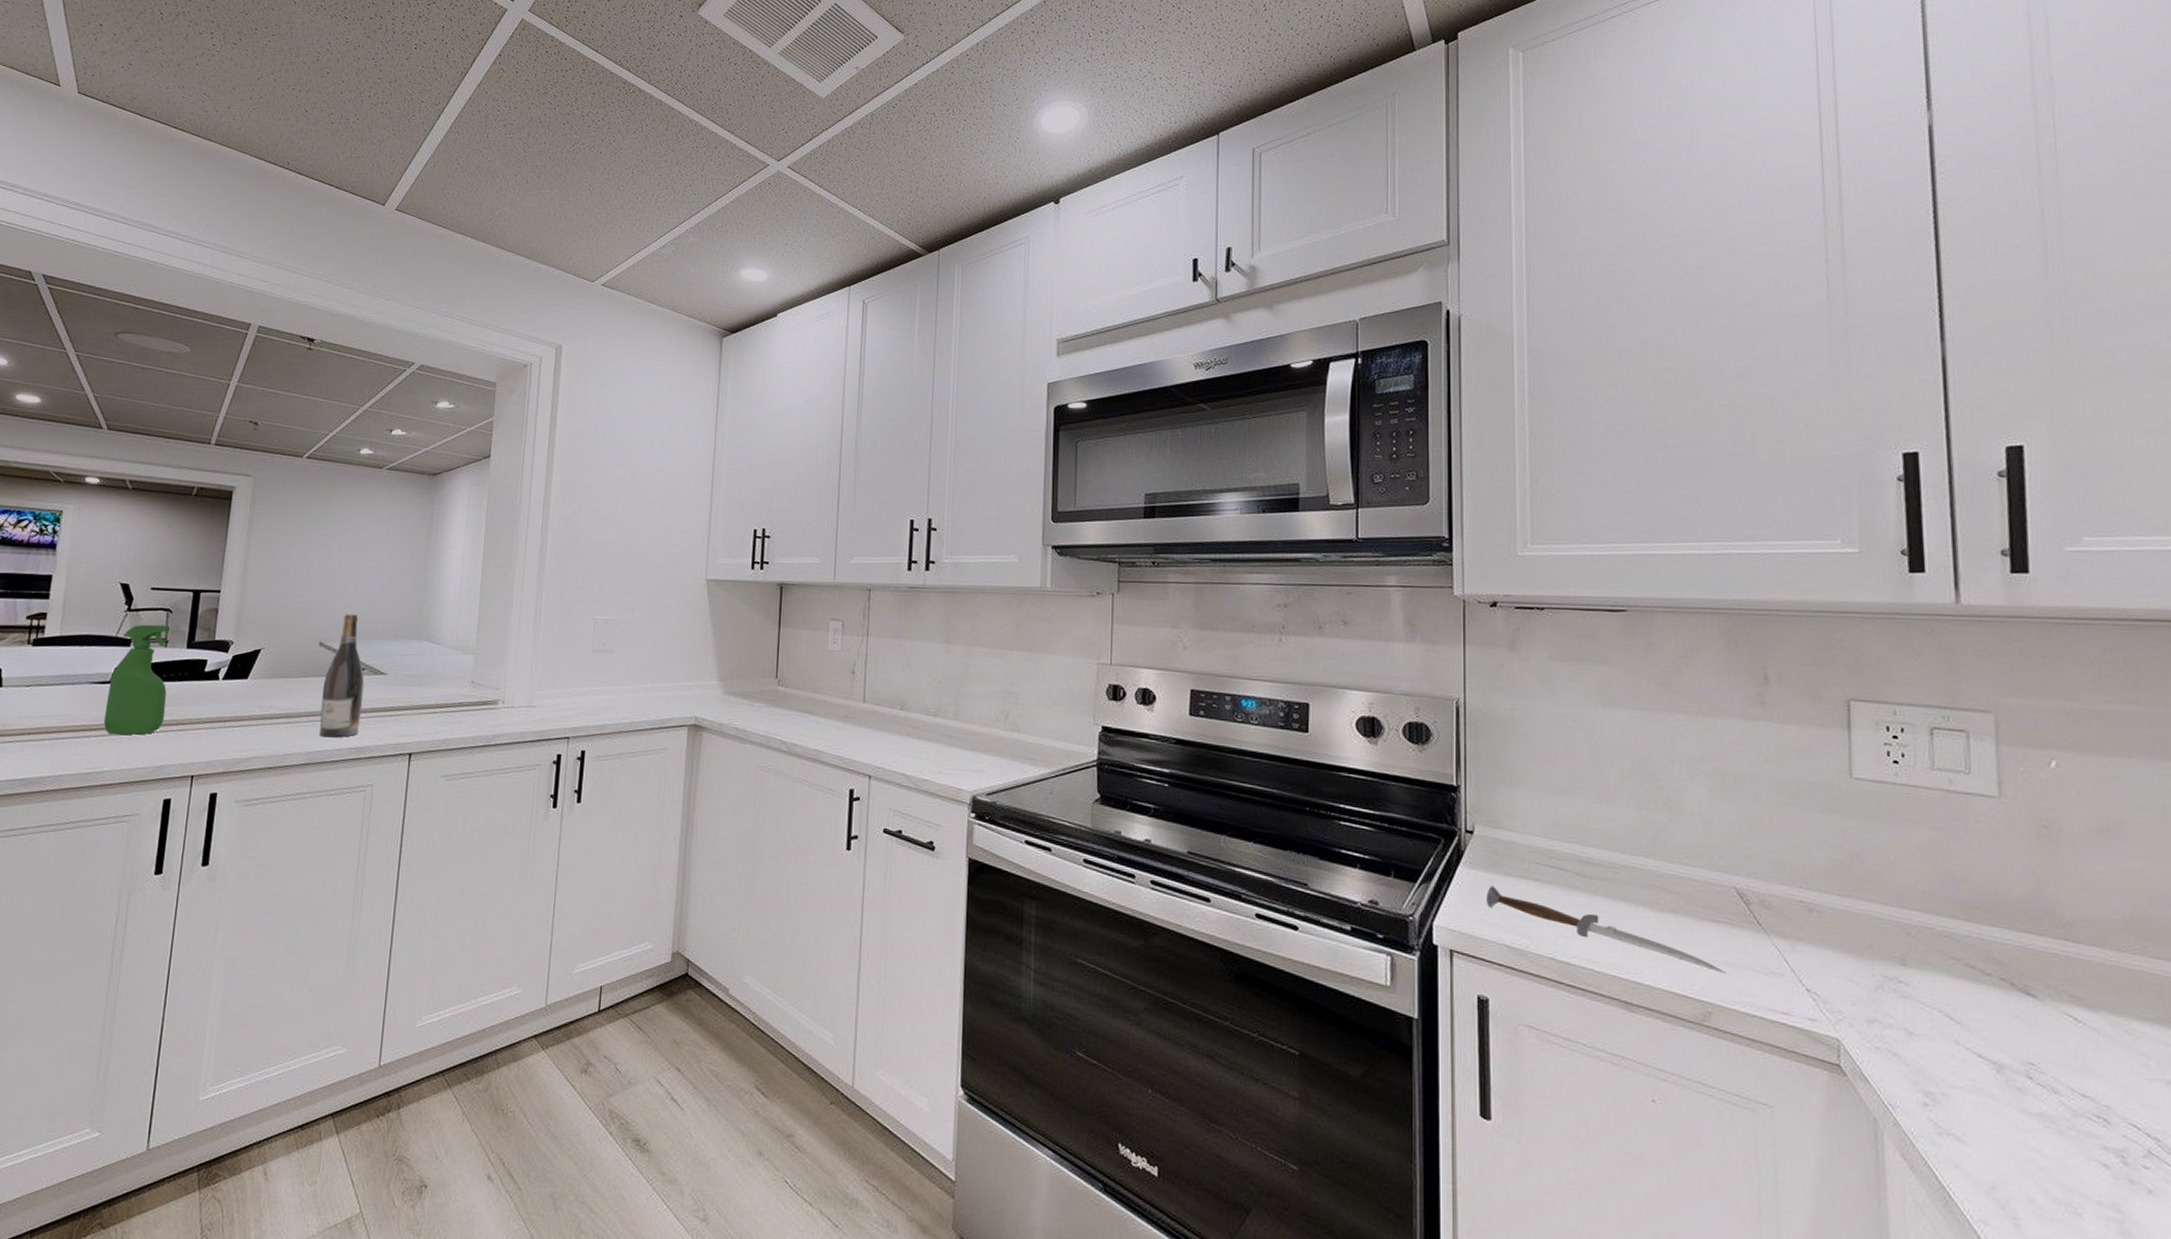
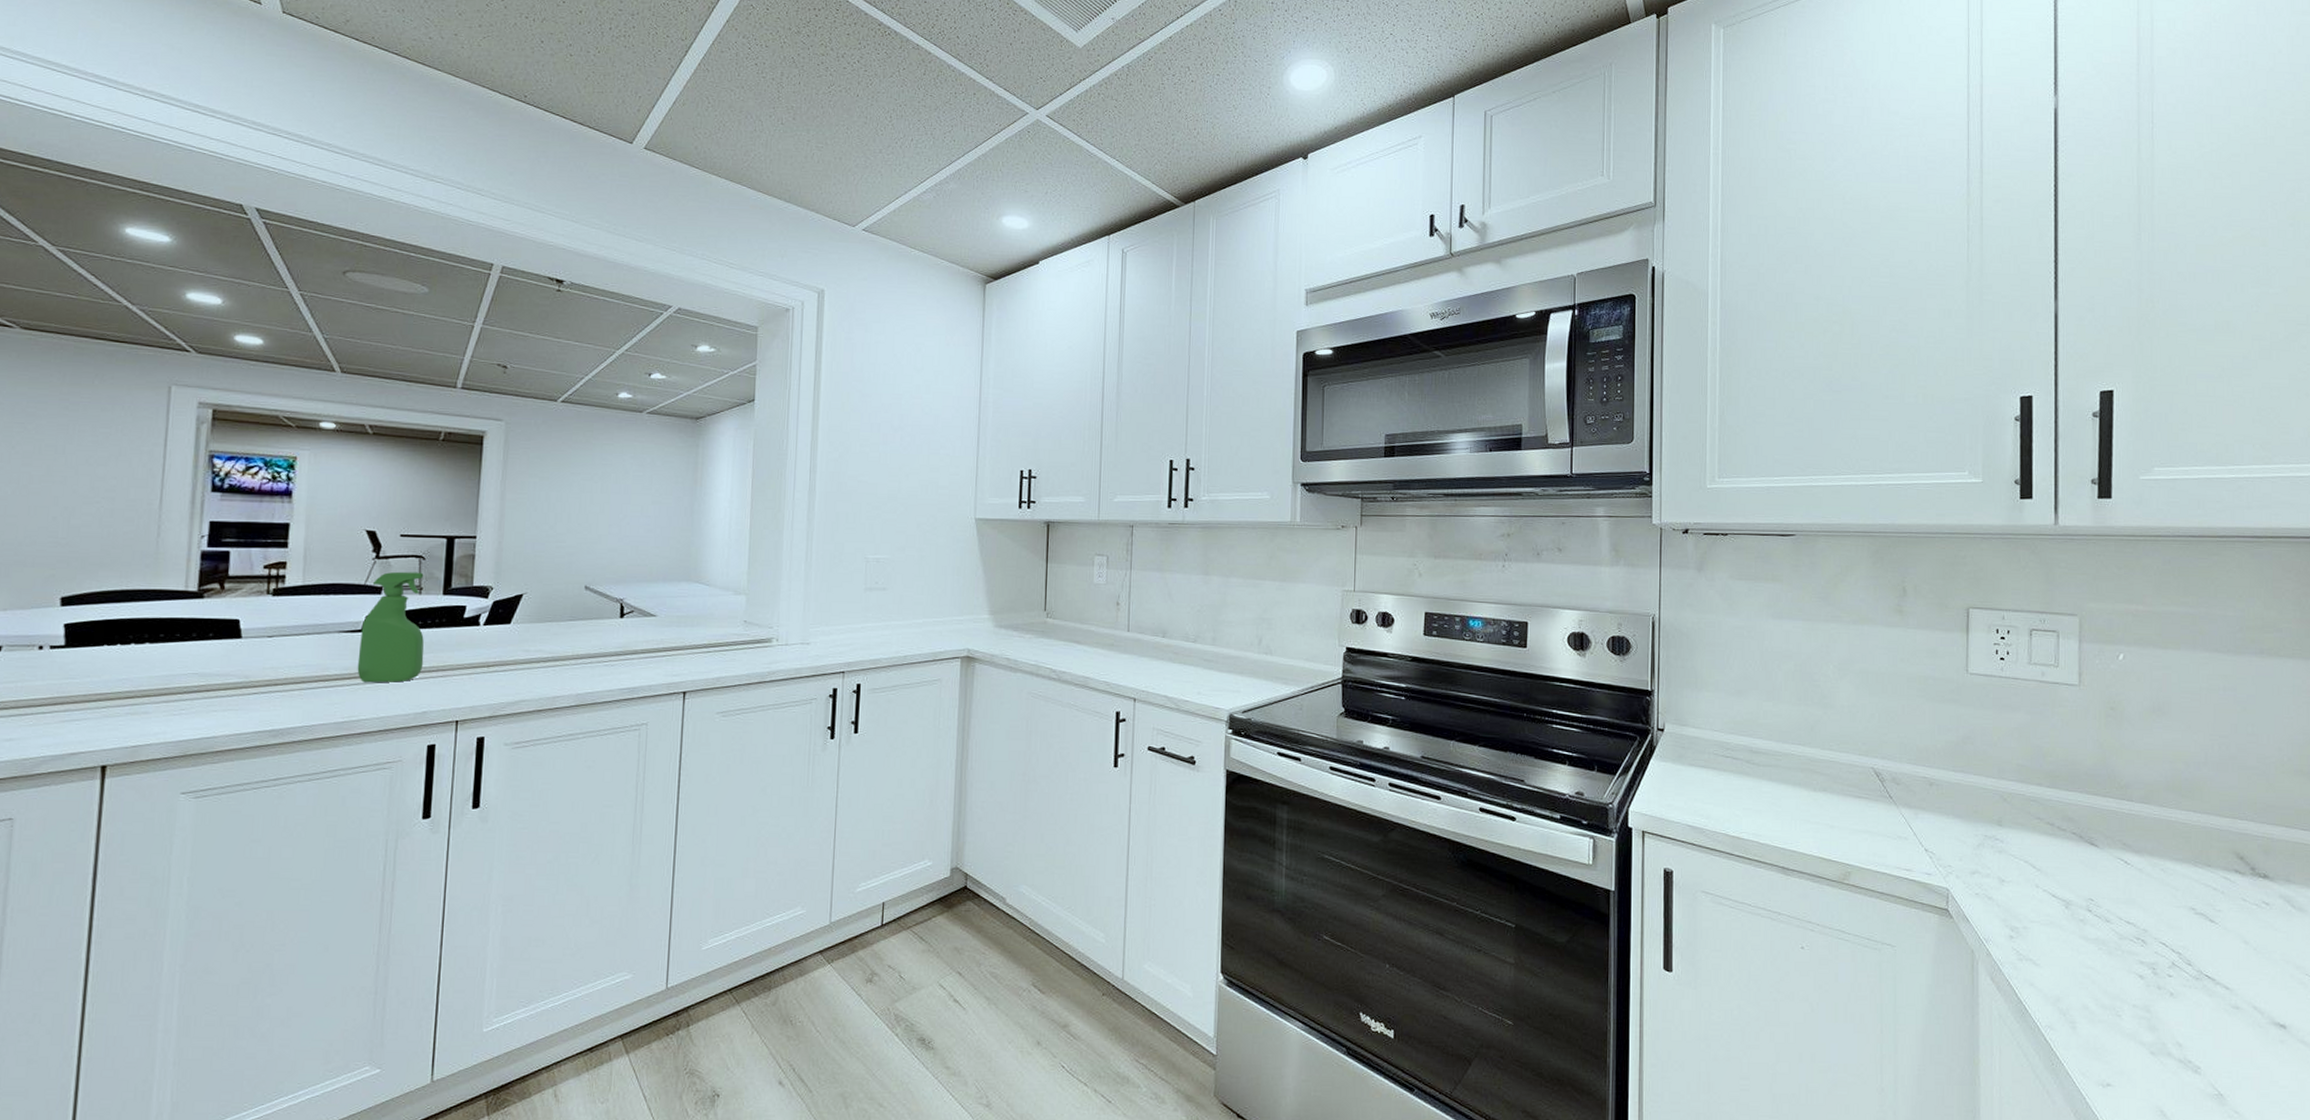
wine bottle: present [319,614,365,738] -> none [589,558,634,679]
knife: present [1487,886,1727,974] -> none [1673,775,1864,840]

